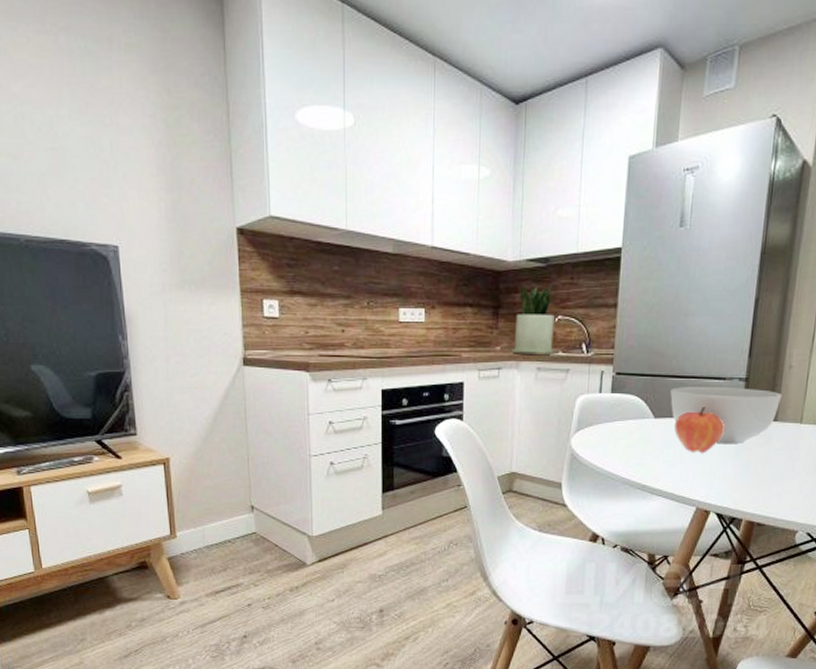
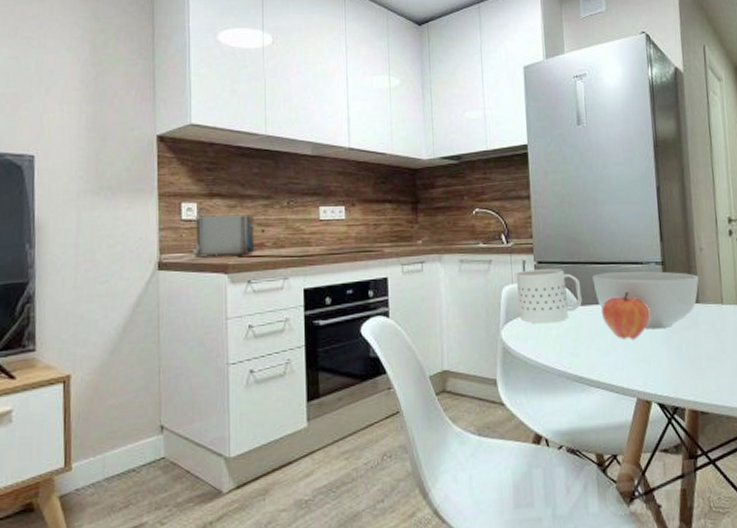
toaster: none [274,313,336,355] -> present [192,215,256,258]
planter: present [510,284,556,356] -> none [432,180,476,248]
mug: none [591,381,658,434] -> present [515,269,582,324]

